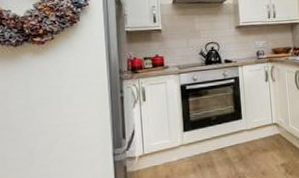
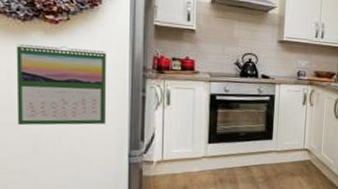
calendar: none [10,61,91,141] -> present [16,44,107,126]

